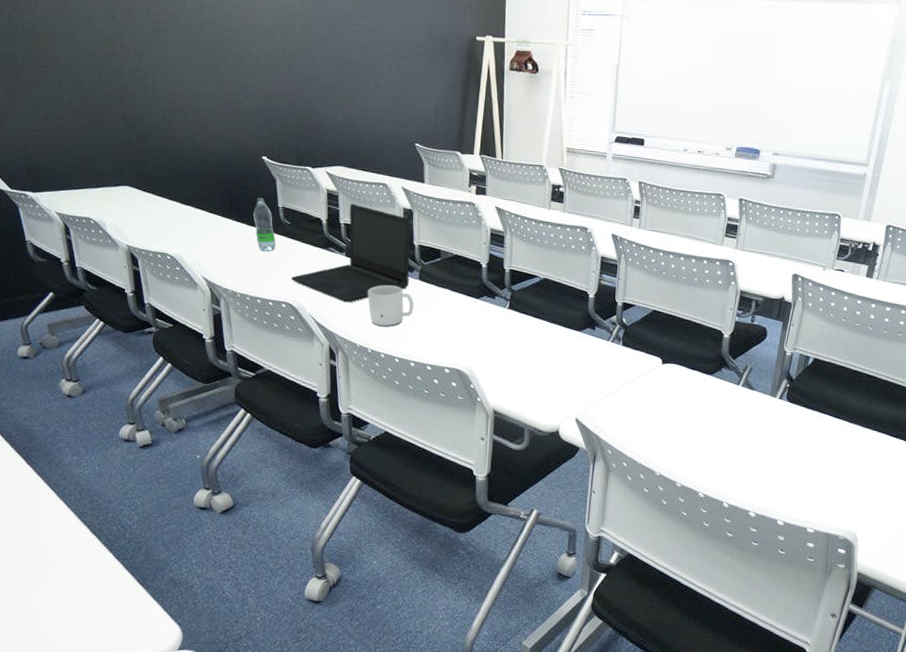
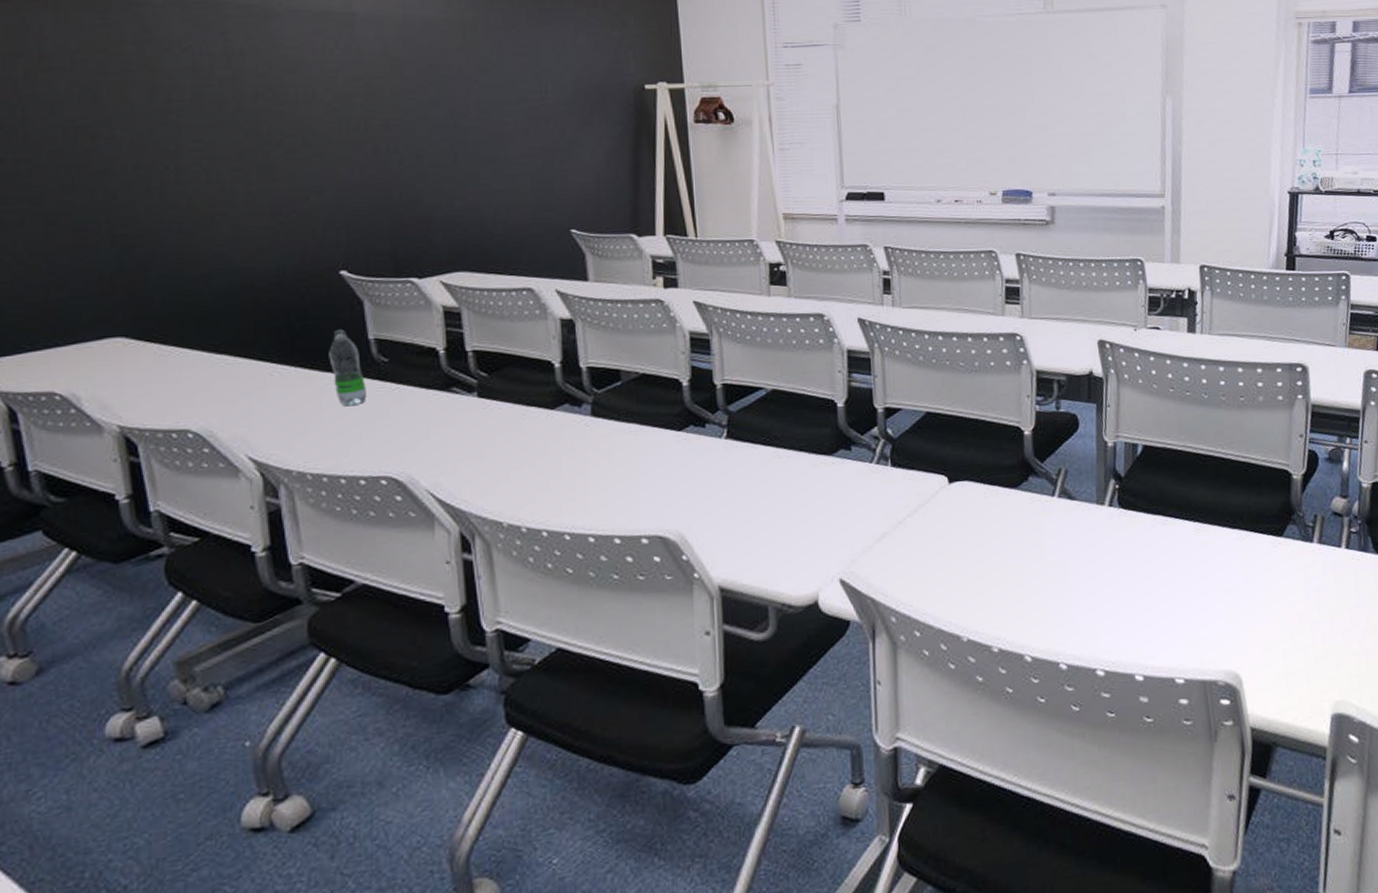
laptop: present [291,204,411,303] -> none [393,321,577,464]
mug: present [367,285,414,327] -> none [514,429,587,491]

